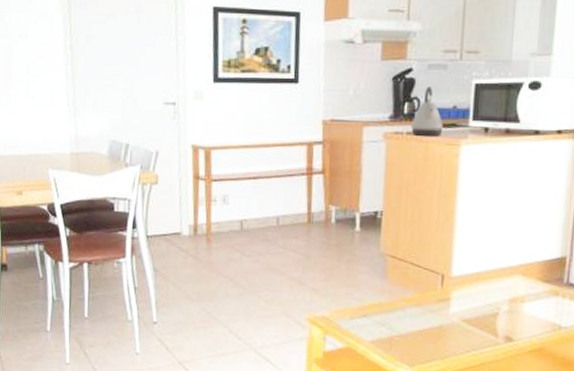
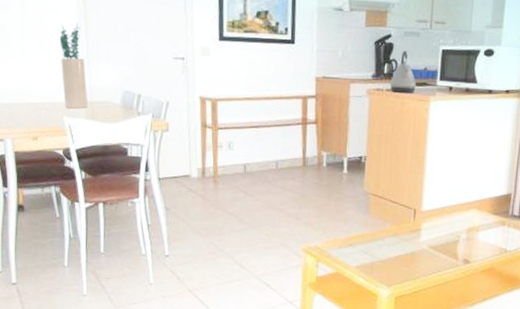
vase: none [45,68,74,161] -> present [59,22,88,109]

